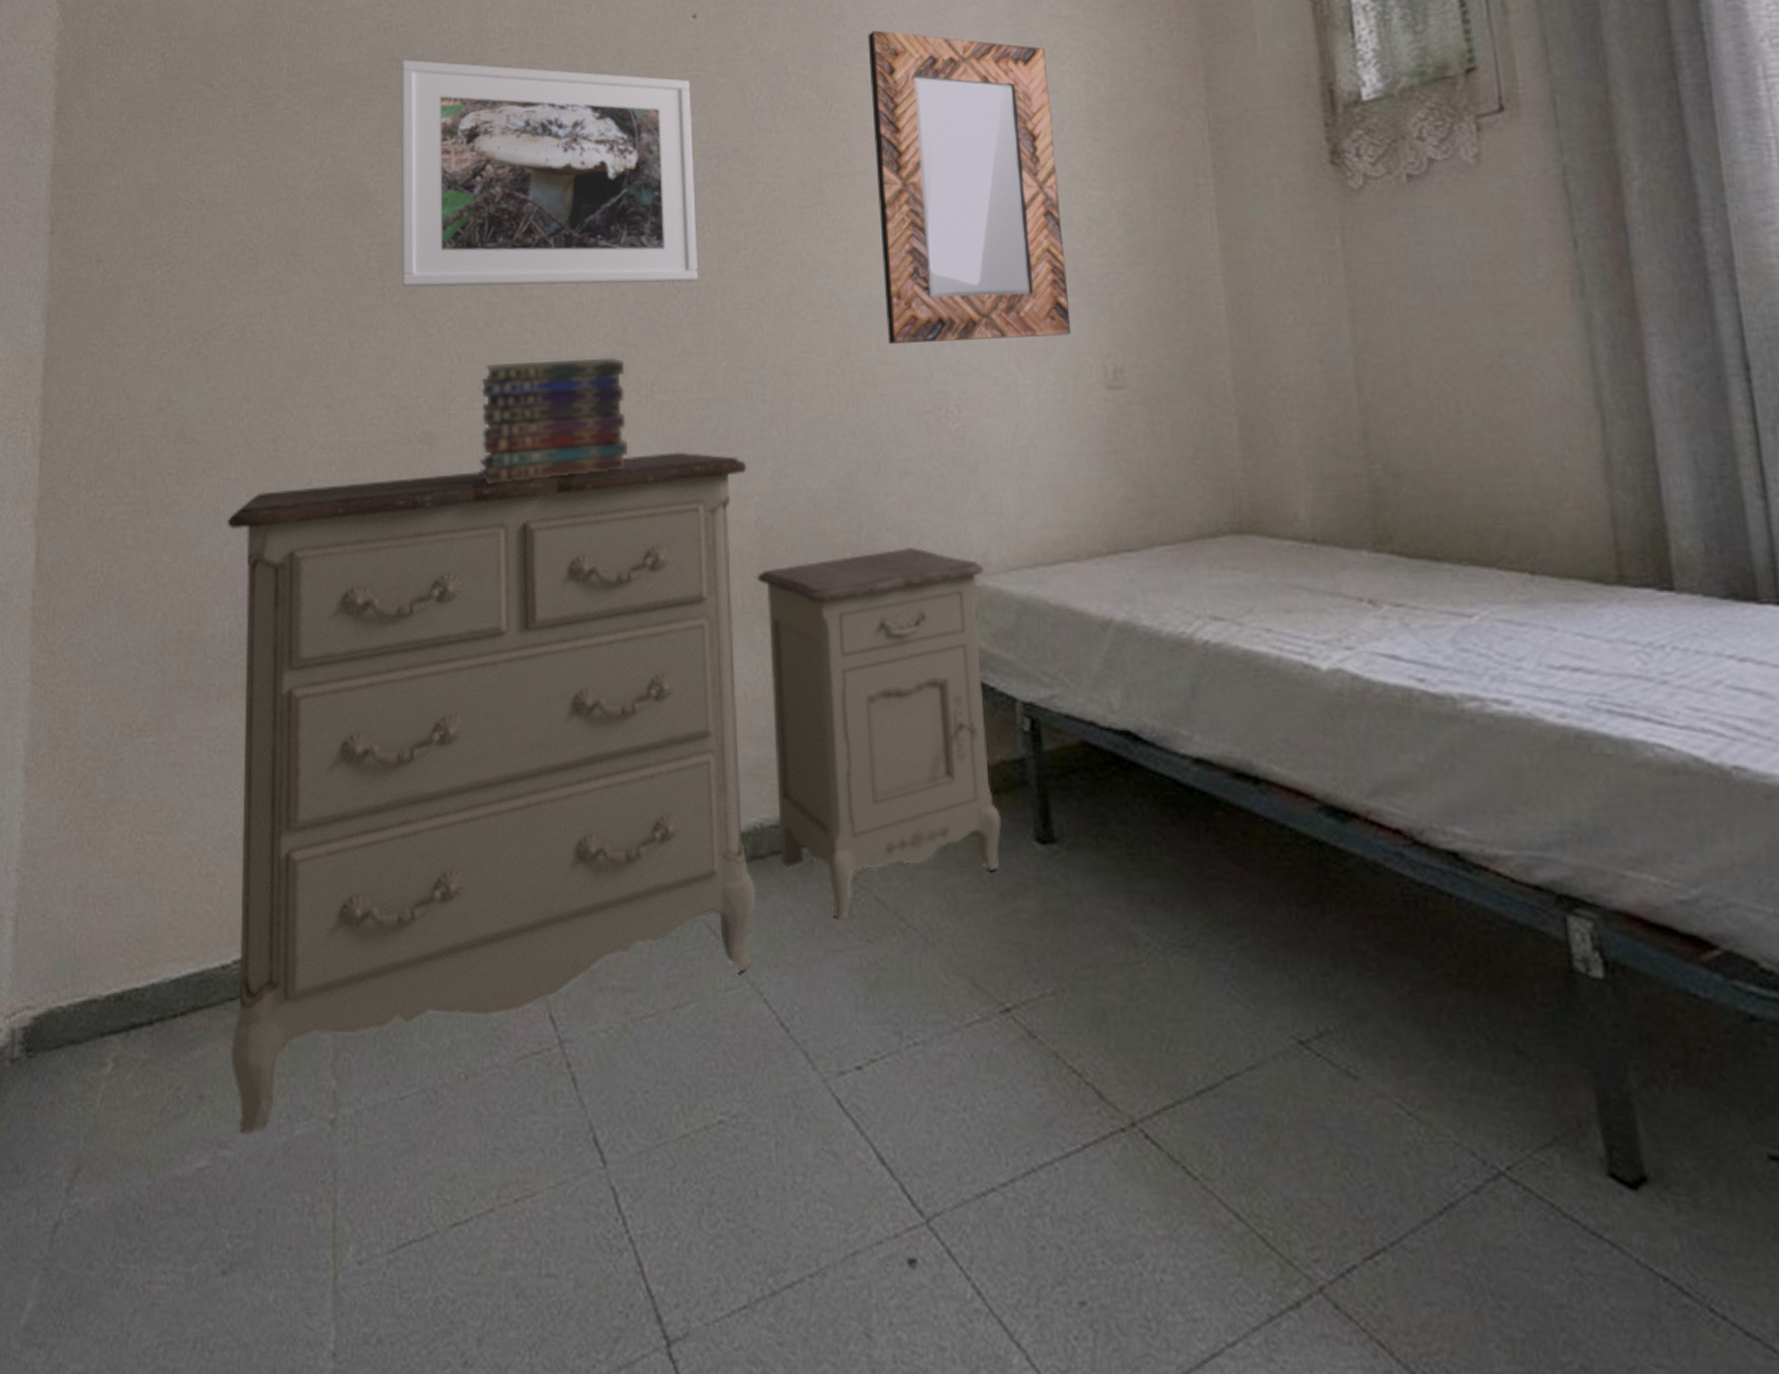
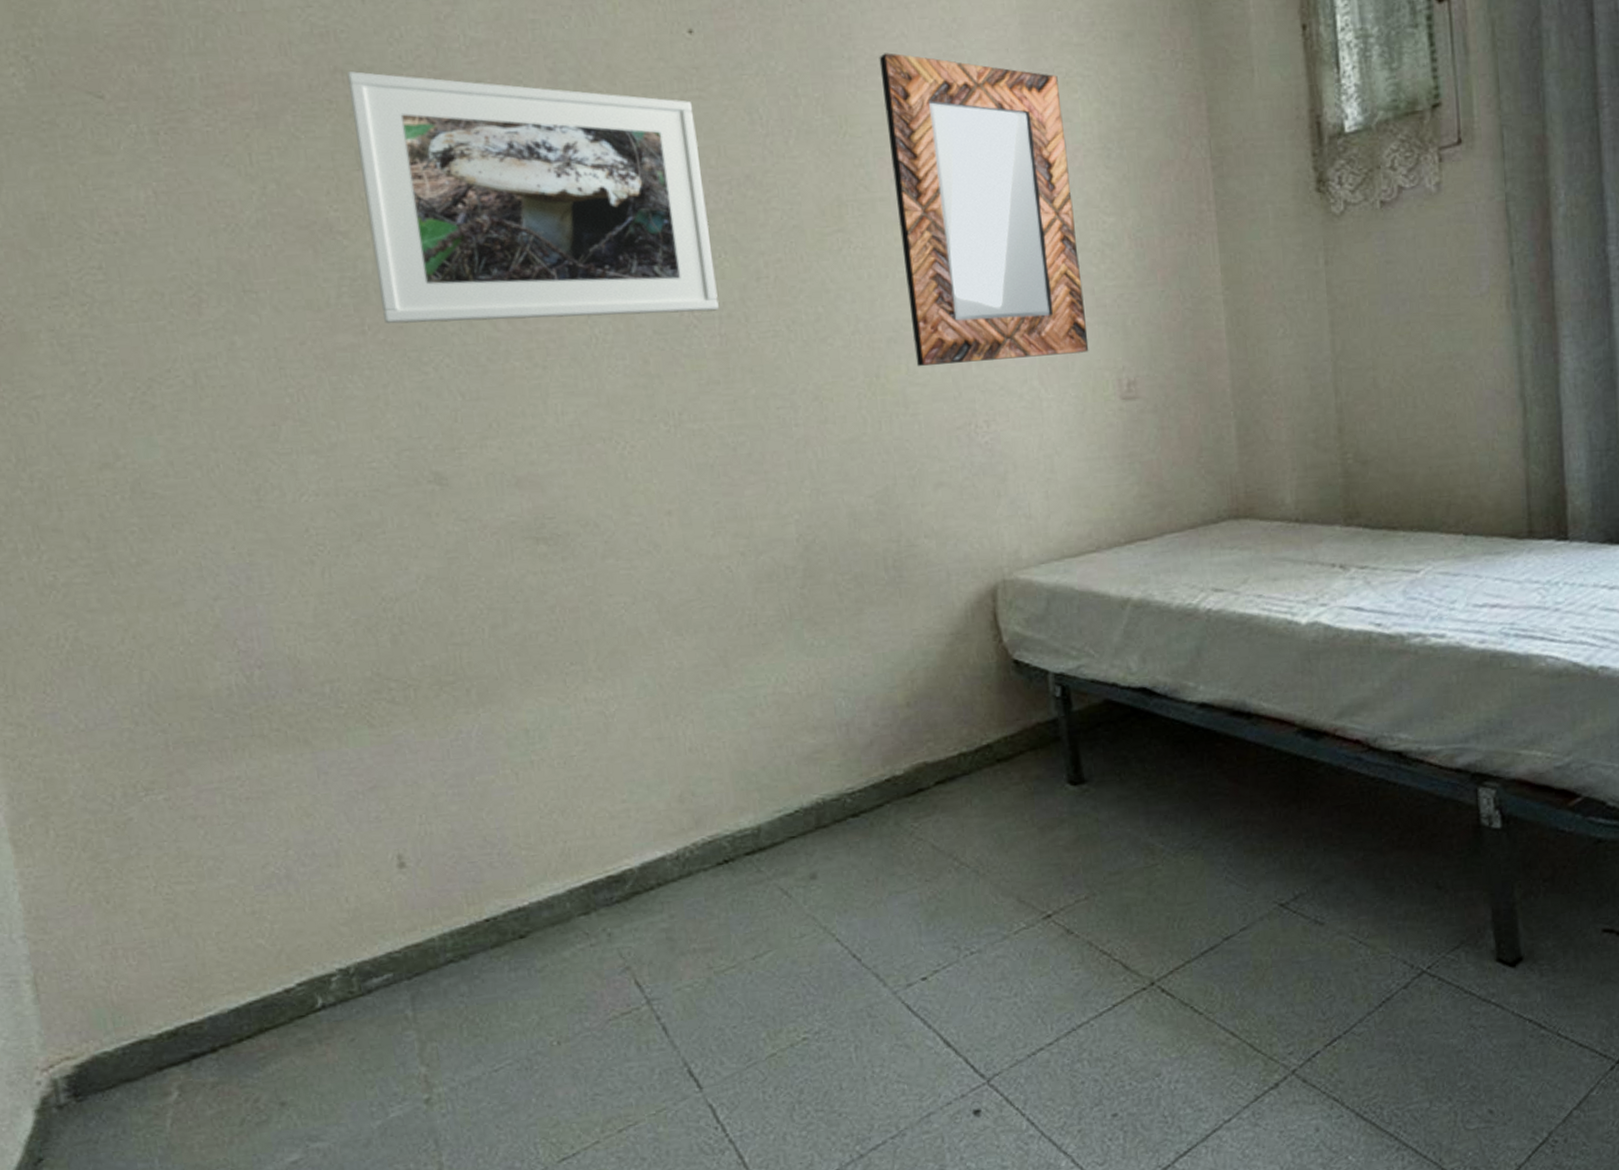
dresser: present [227,452,756,1134] -> none [213,477,823,1126]
book stack: present [479,357,628,484] -> none [491,388,661,520]
nightstand: present [757,546,1001,922] -> none [803,550,1039,869]

